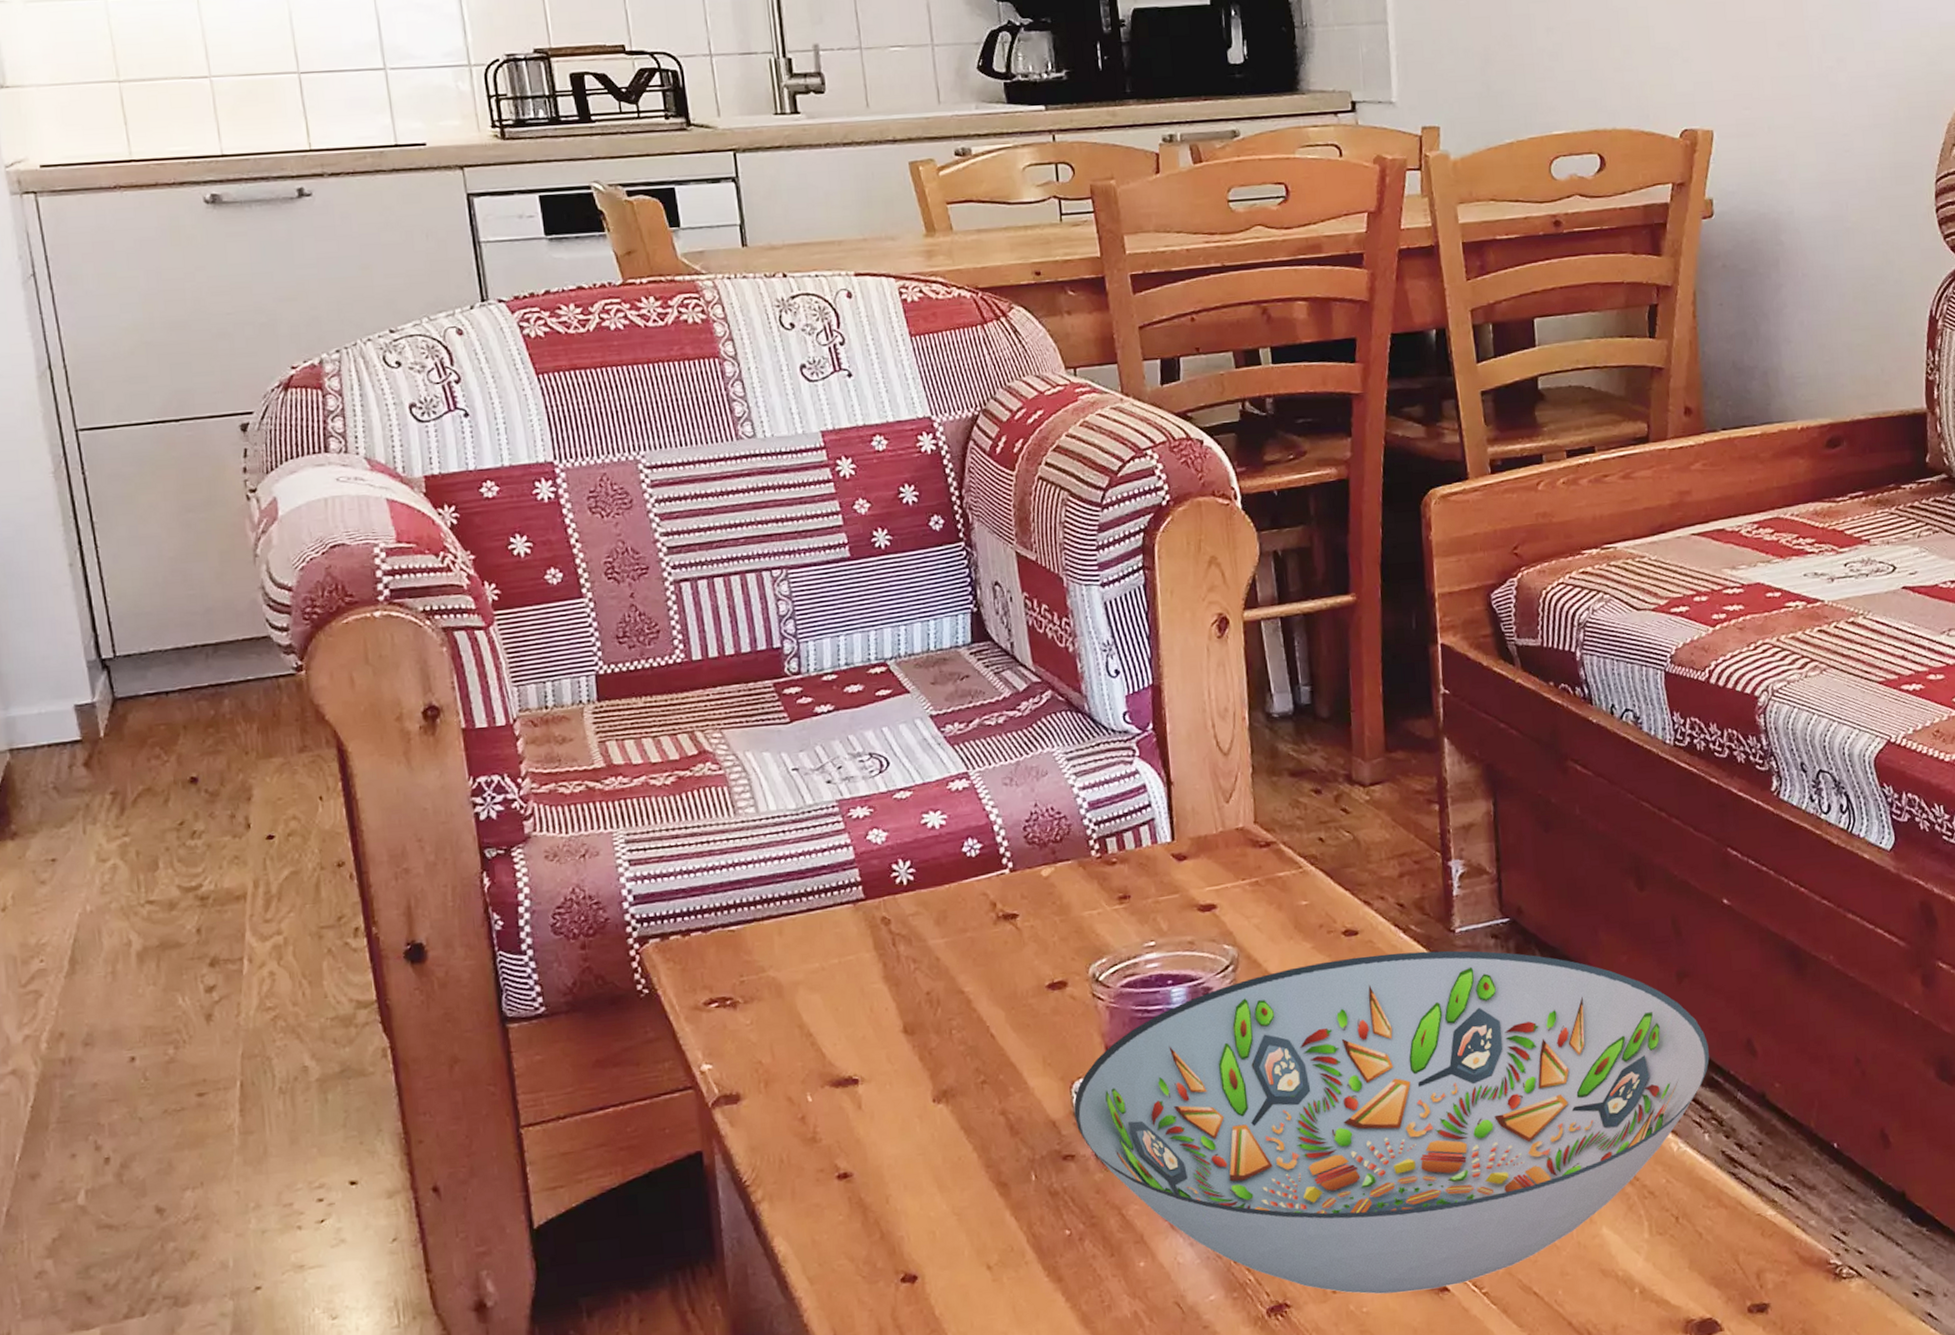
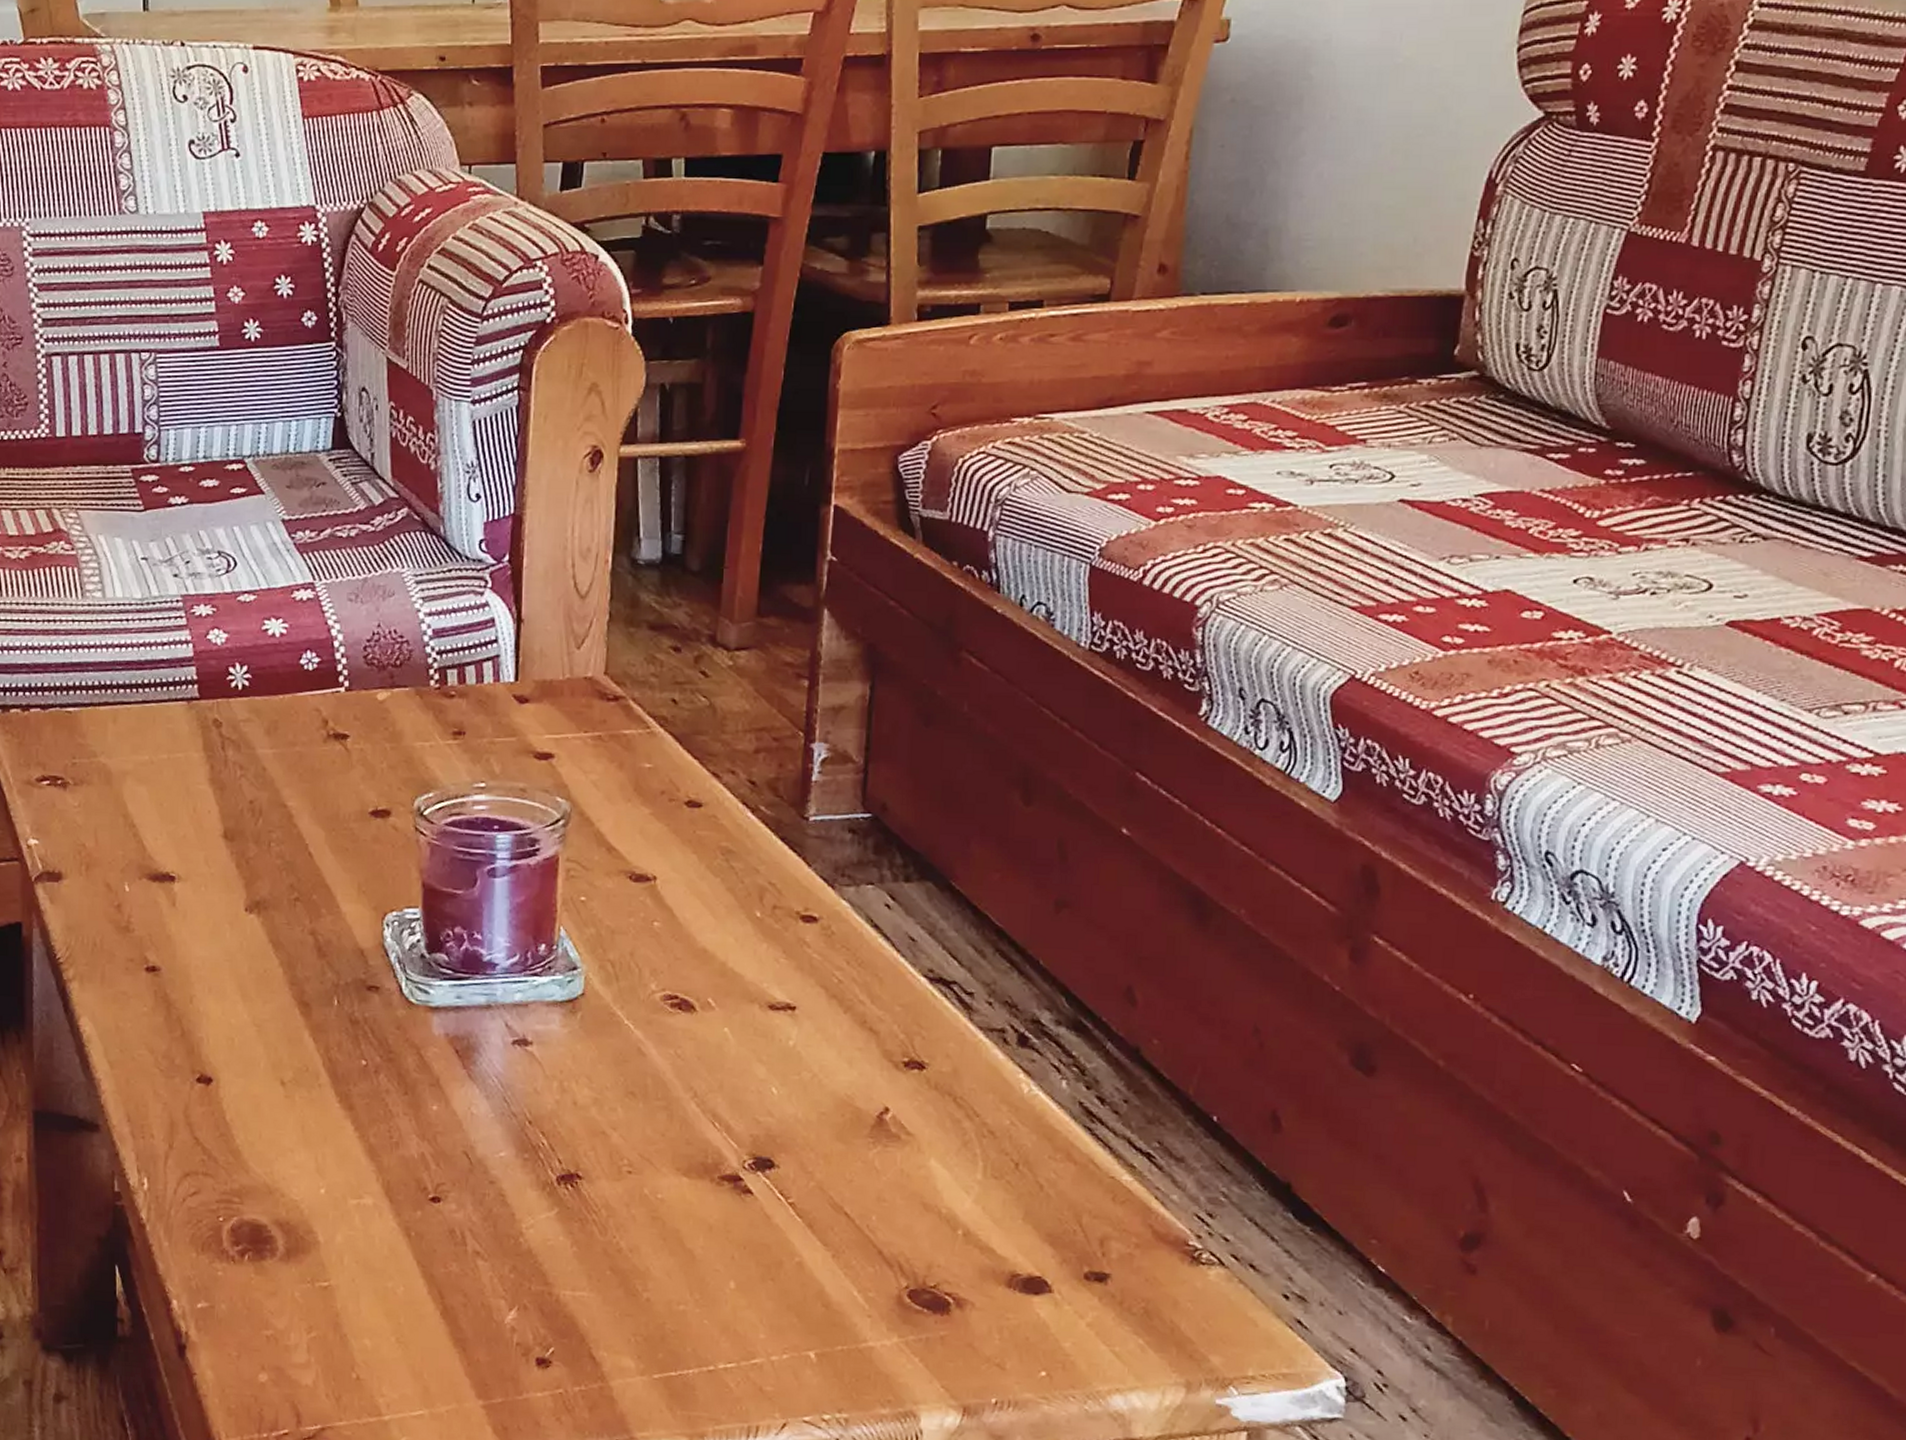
decorative bowl: present [1074,950,1709,1294] -> none [383,830,1081,1189]

